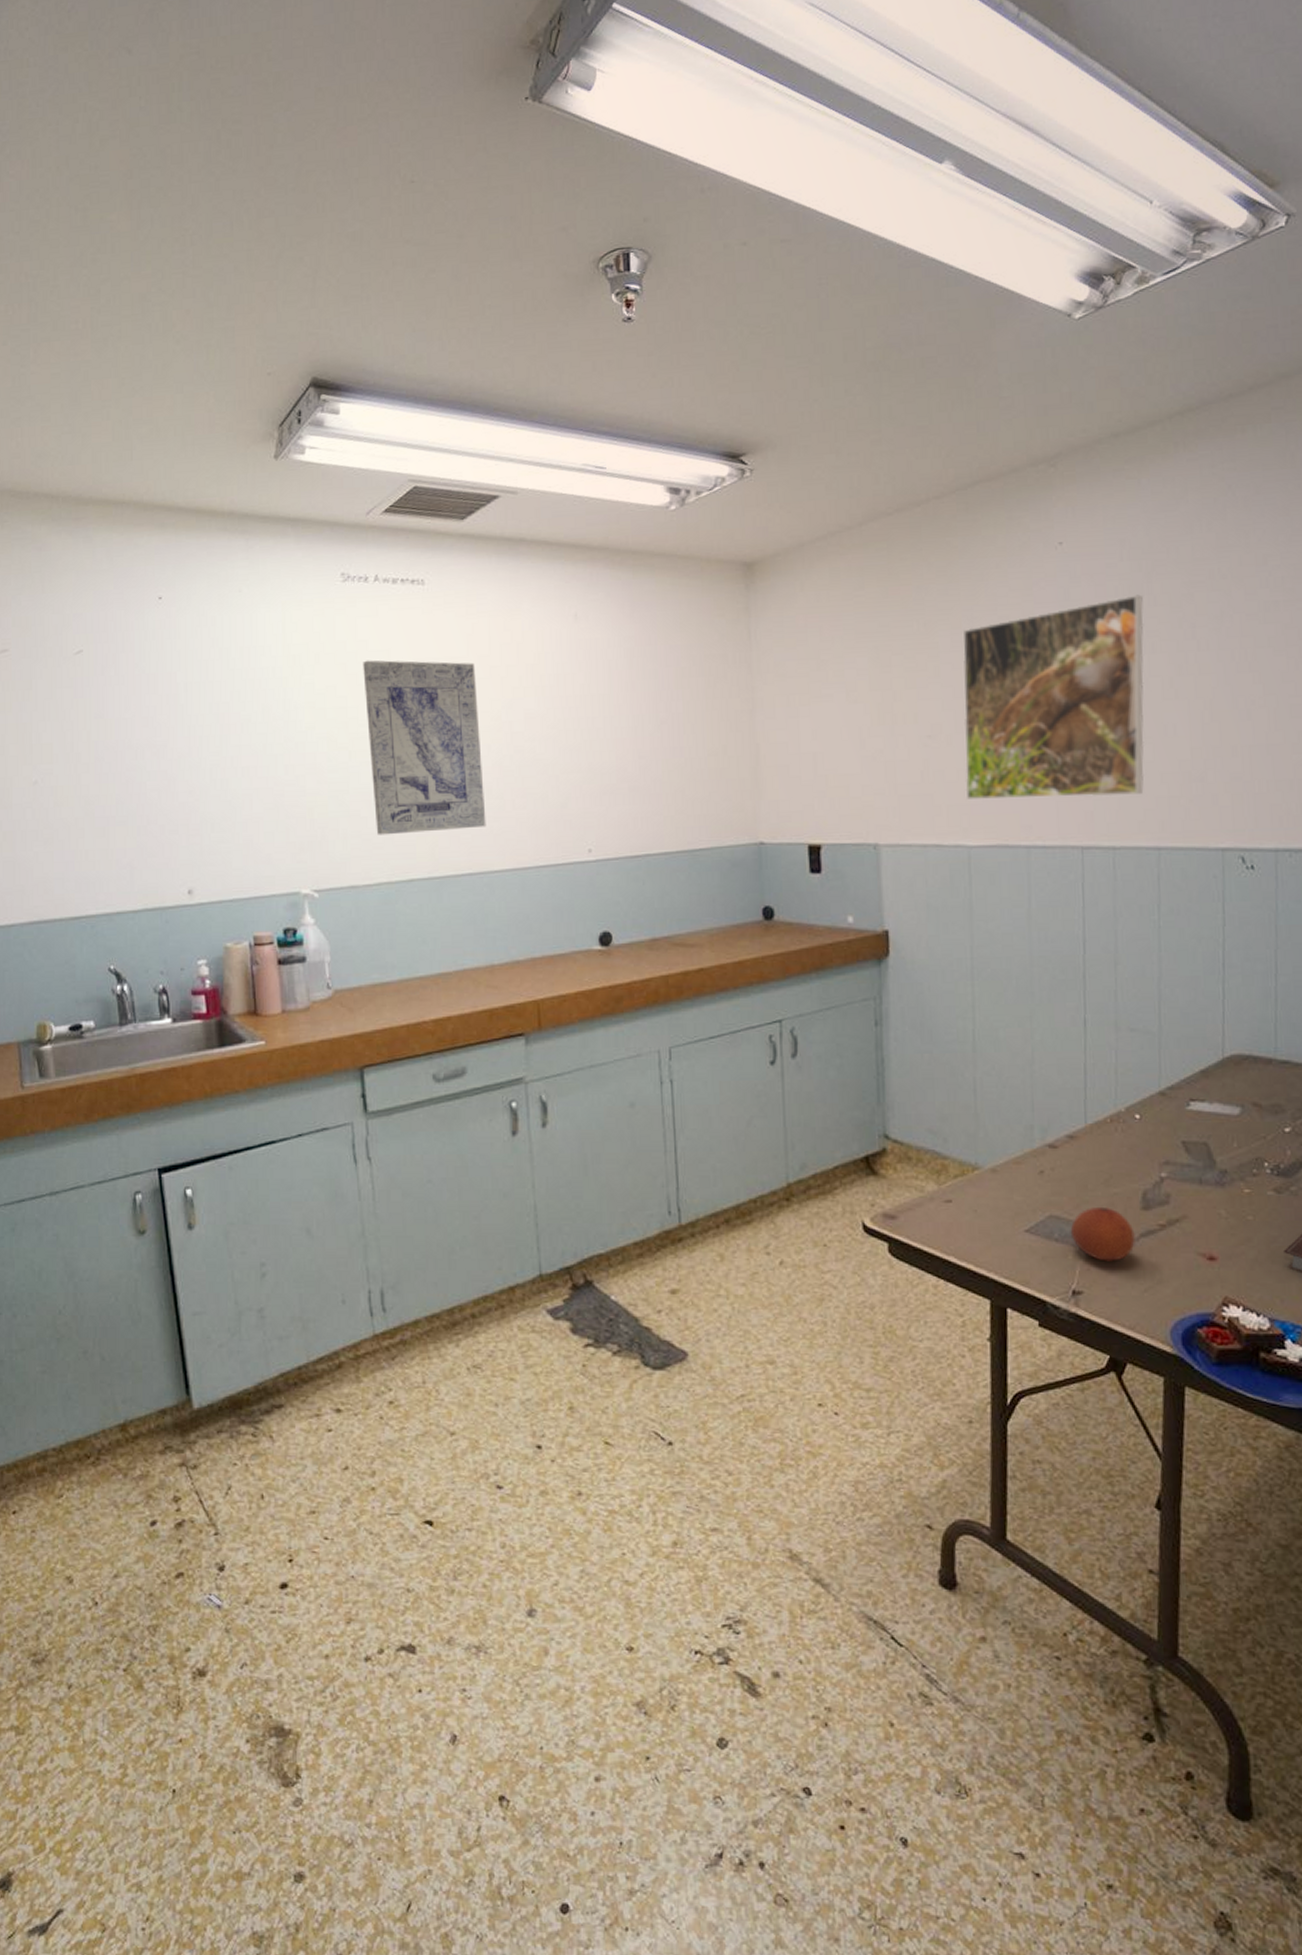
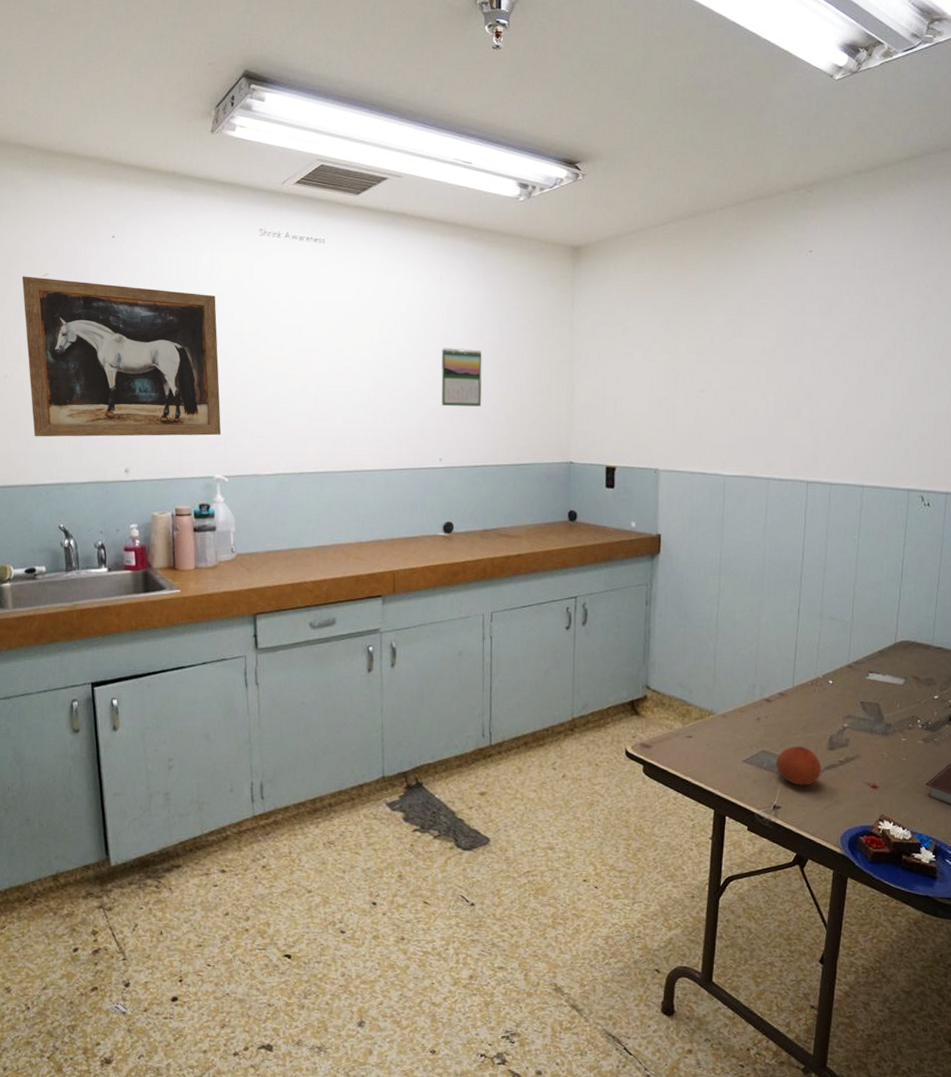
wall art: none [50,655,307,857] -> present [22,276,222,437]
wall art: present [363,660,486,835] -> none [273,299,363,437]
calendar: none [581,704,639,780] -> present [441,348,482,407]
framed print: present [962,594,1145,799] -> none [725,295,867,445]

